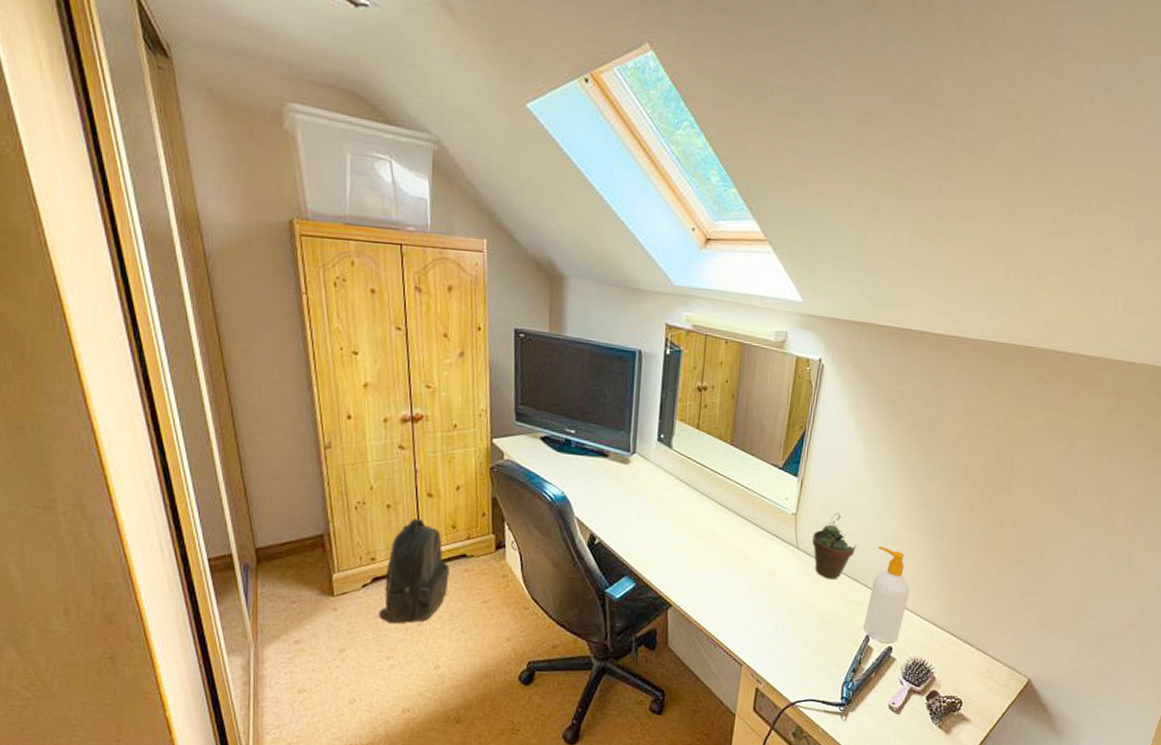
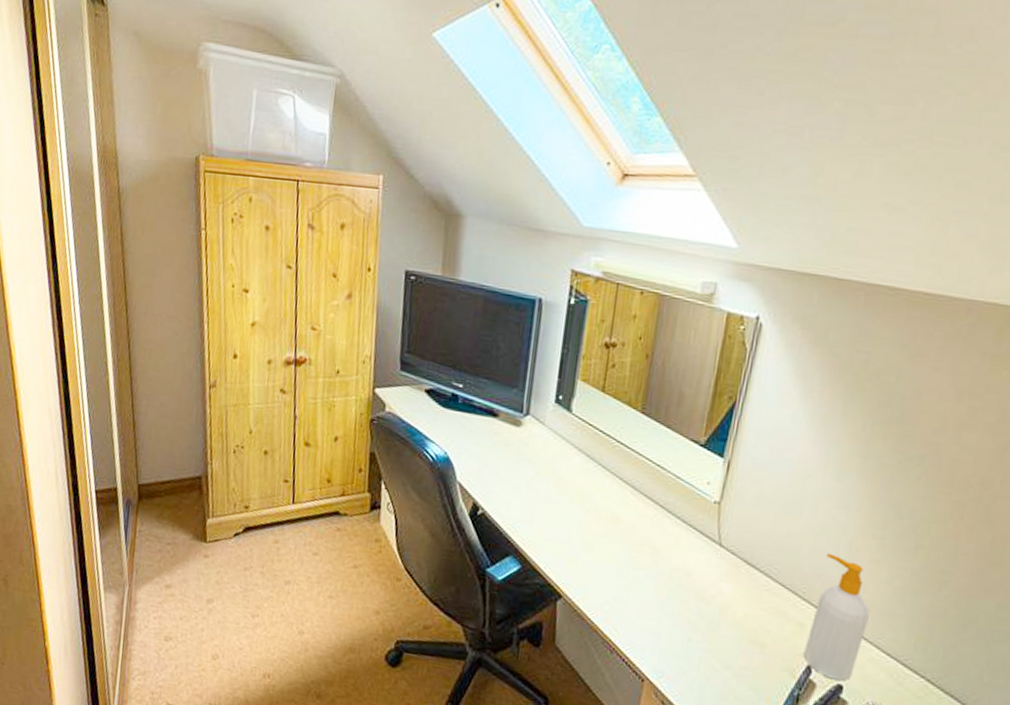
backpack: present [378,517,450,624] -> none [247,467,322,581]
succulent plant: present [812,513,857,579] -> none [739,506,798,589]

